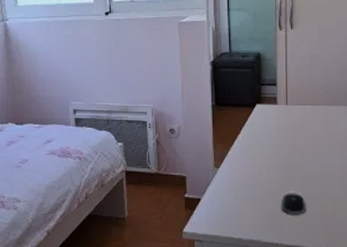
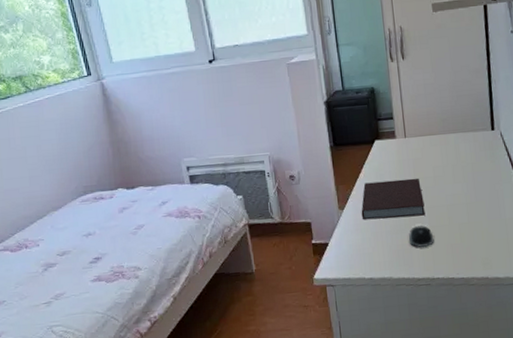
notebook: none [236,144,300,183] -> present [361,178,425,220]

